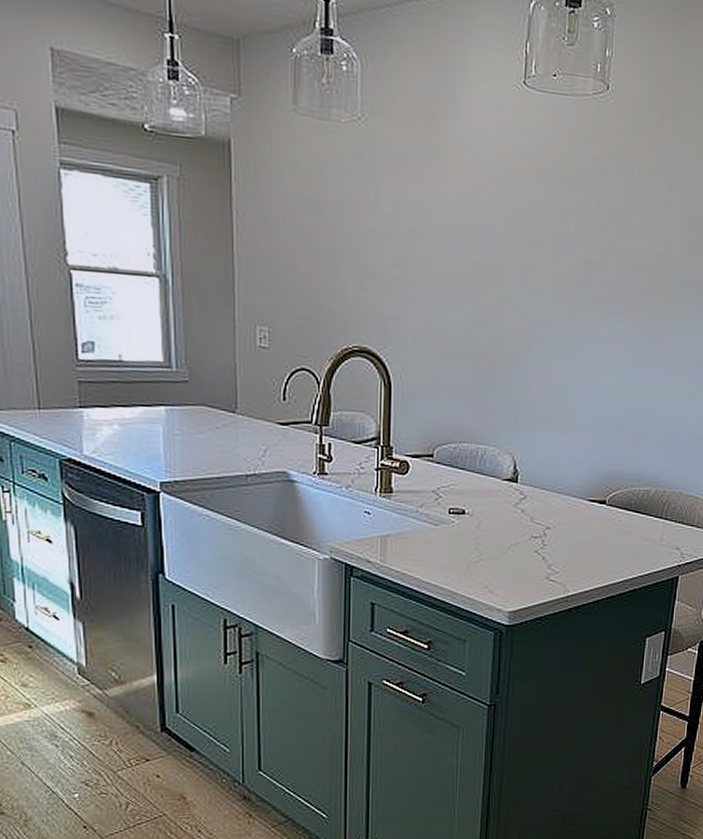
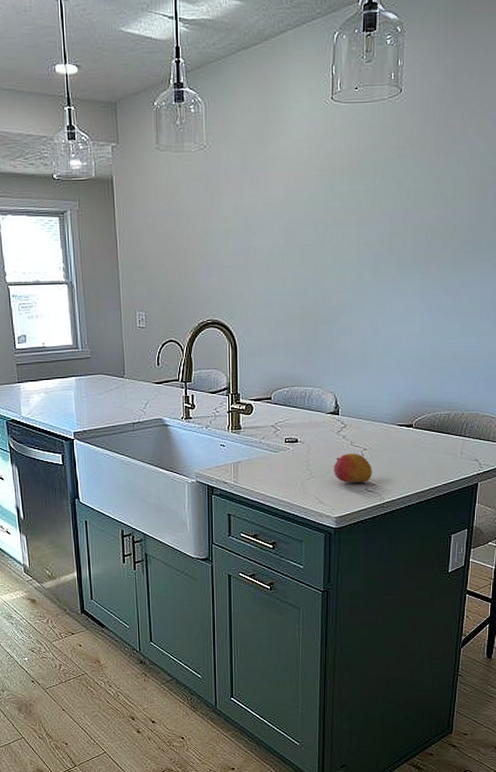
fruit: none [509,532,556,569] -> present [334,453,372,483]

